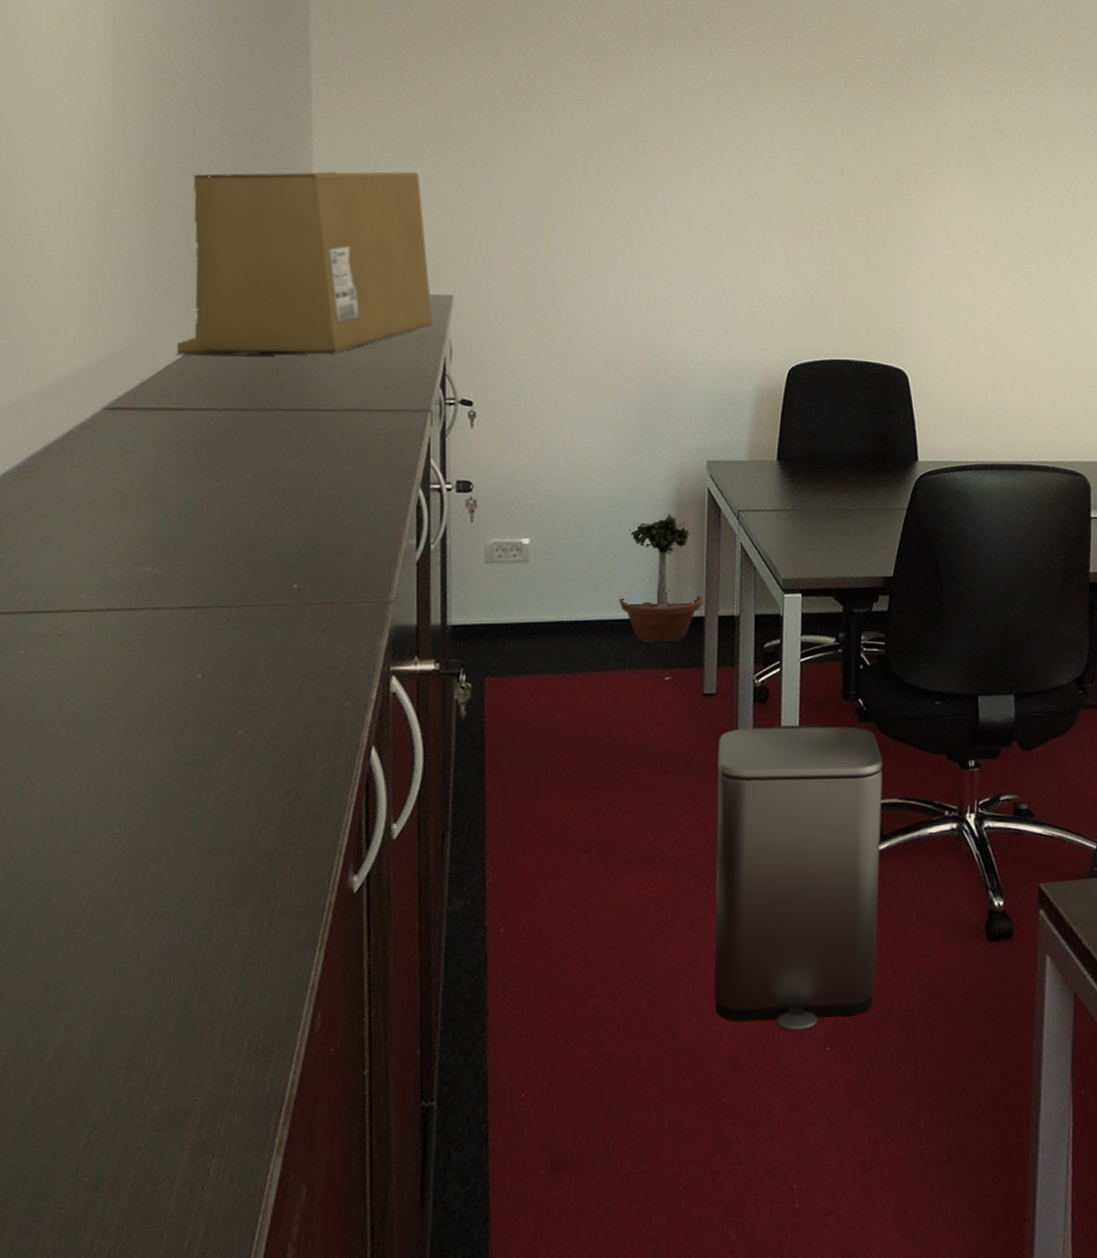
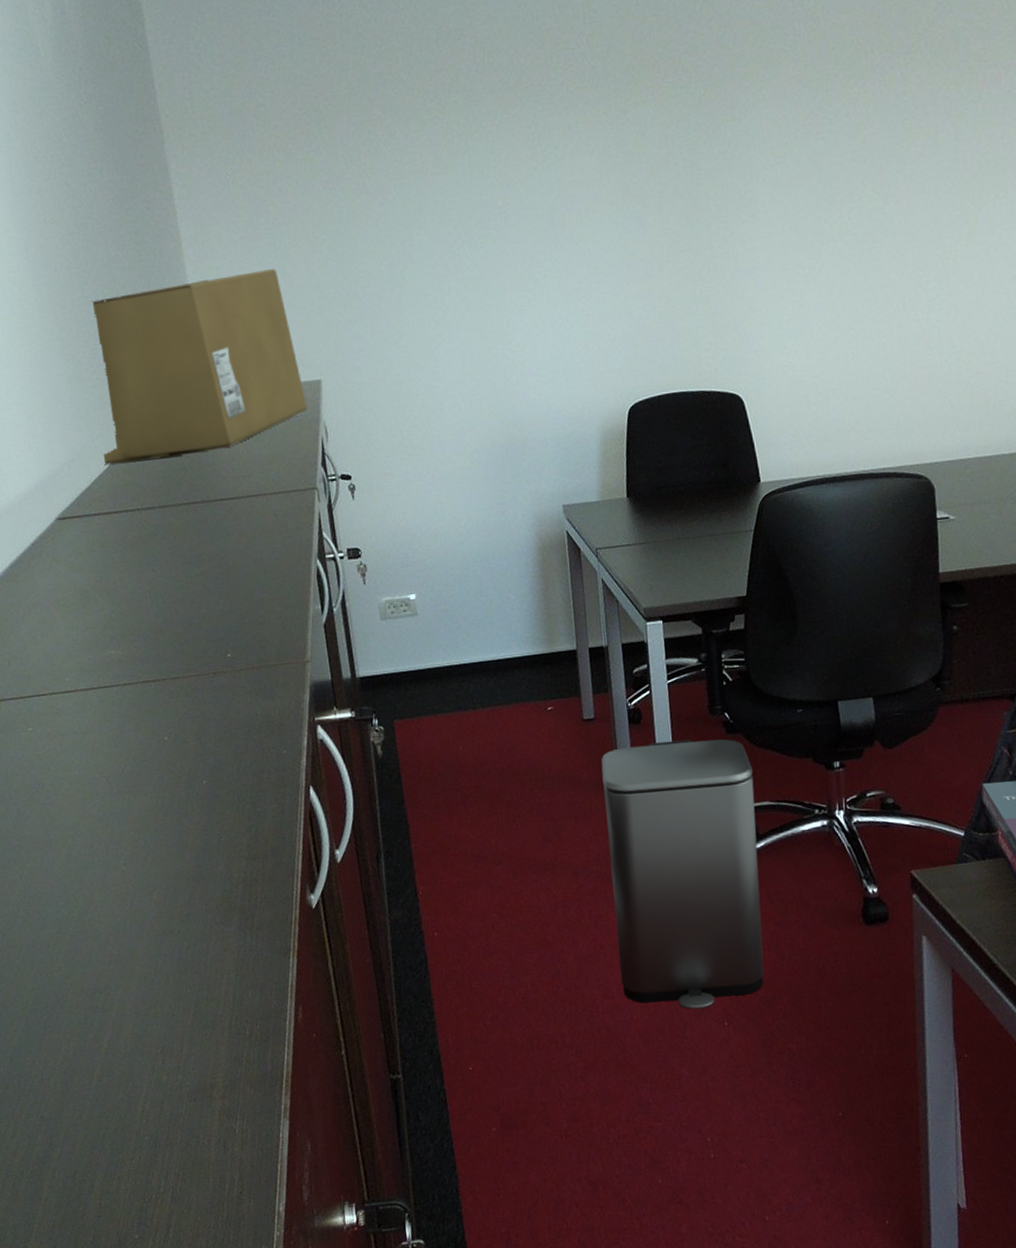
potted tree: present [619,513,703,643] -> none [499,558,573,677]

